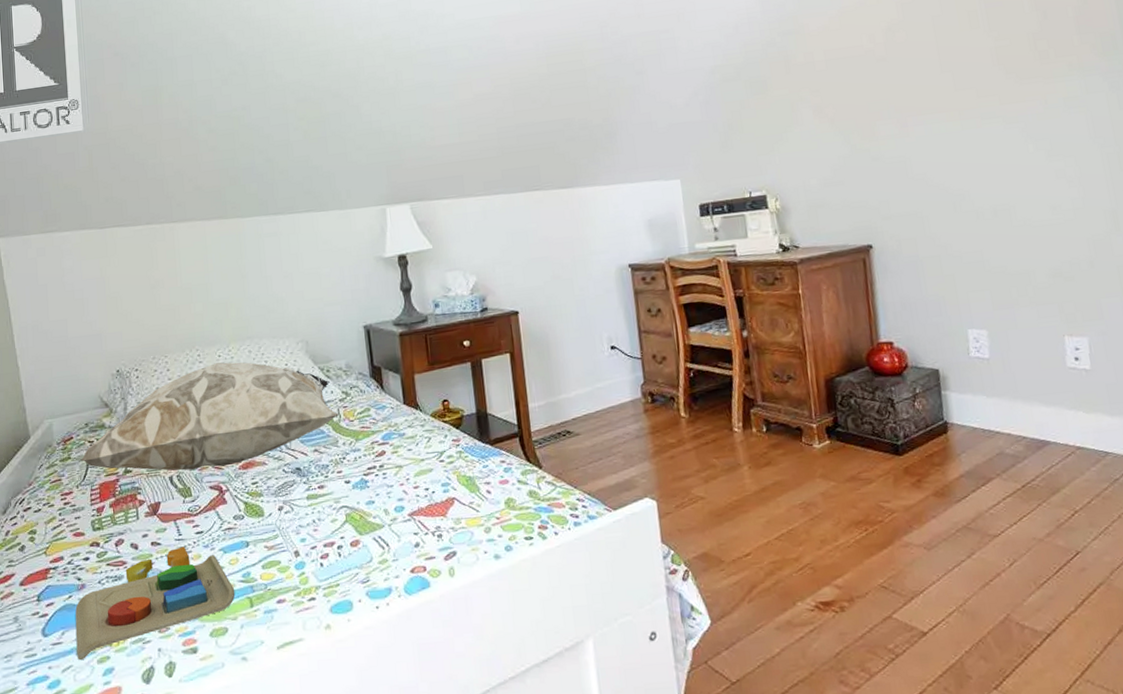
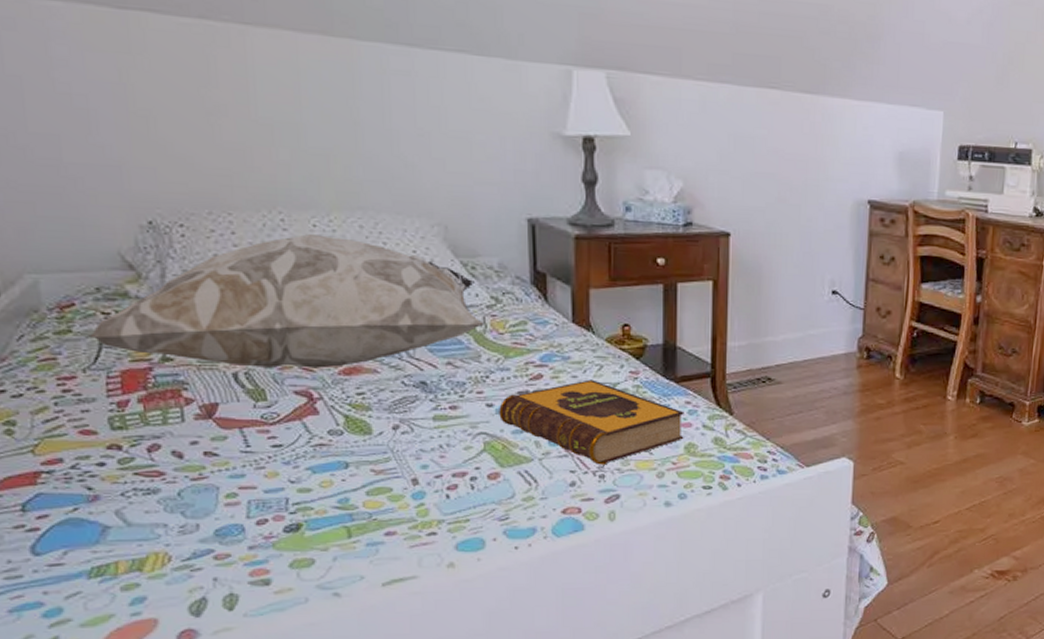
shape sorter: present [75,546,235,661] -> none [84,461,327,587]
hardback book: none [354,450,503,526] -> present [499,379,684,465]

